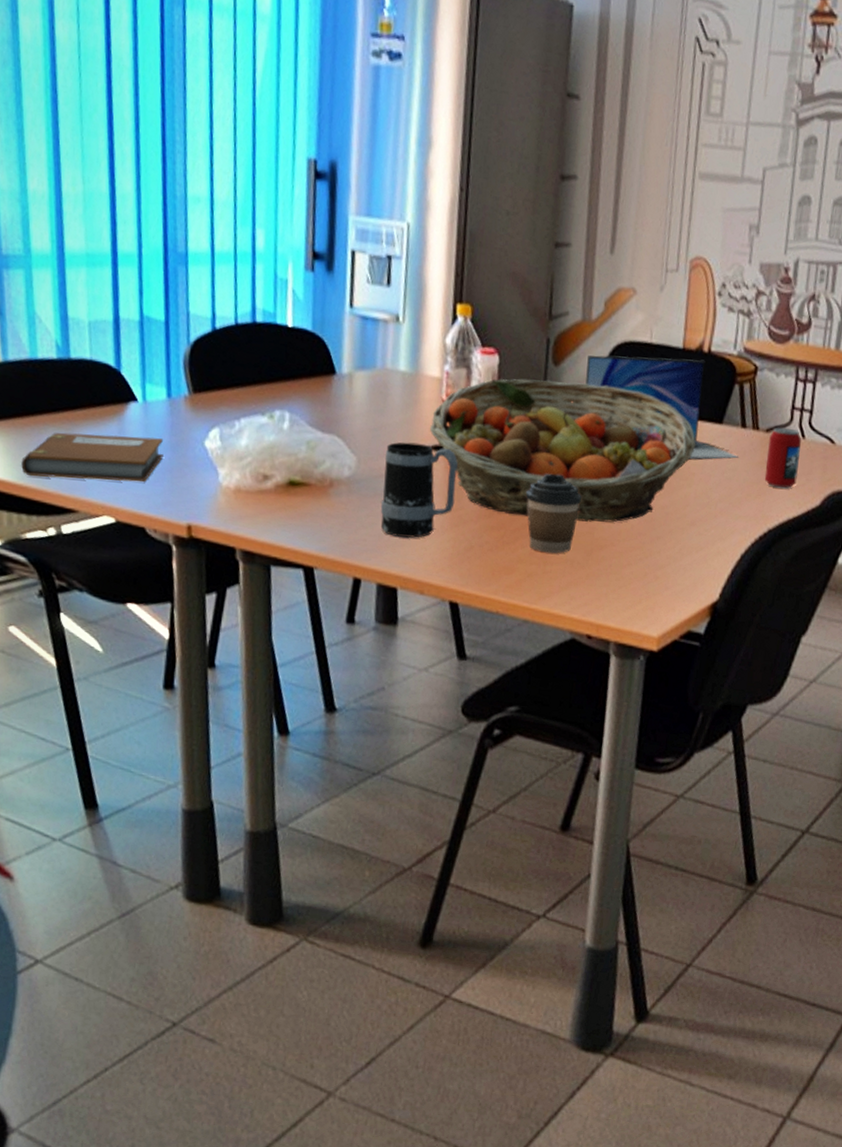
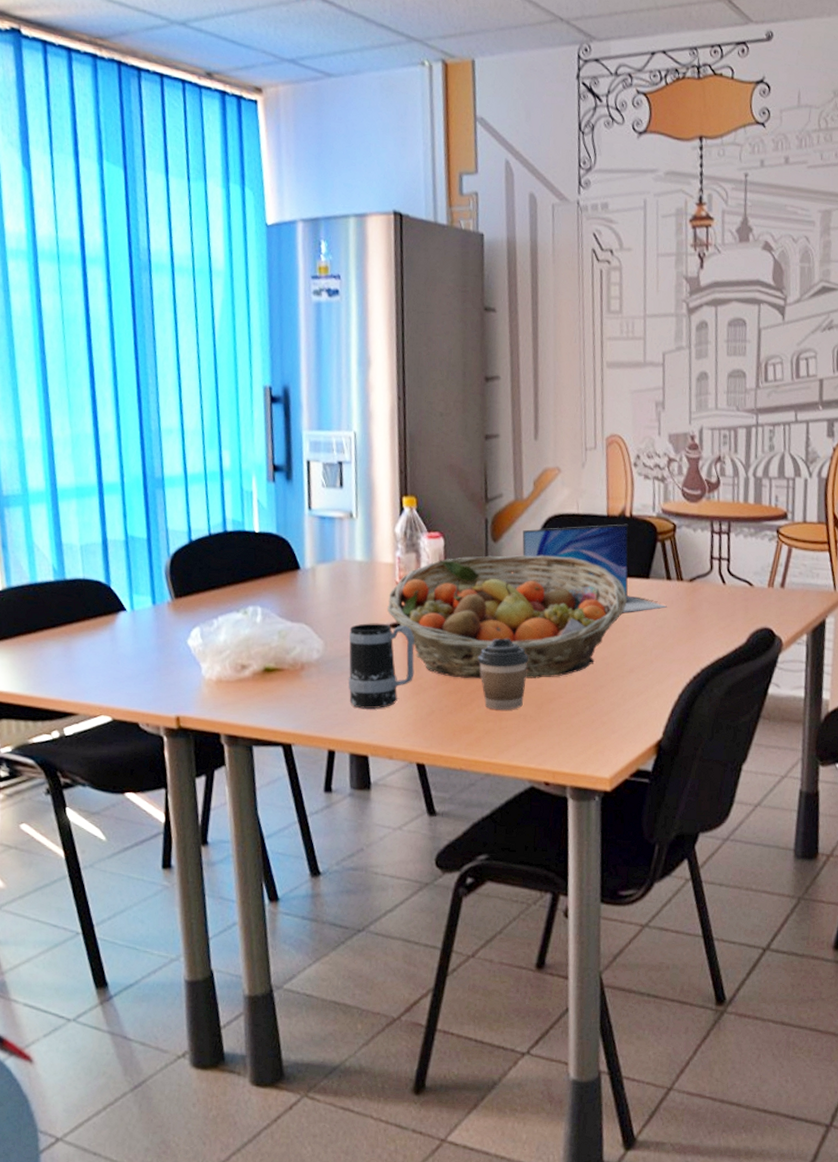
notebook: present [21,432,164,482] -> none [26,642,152,687]
beverage can: present [764,427,802,489] -> none [692,576,723,631]

